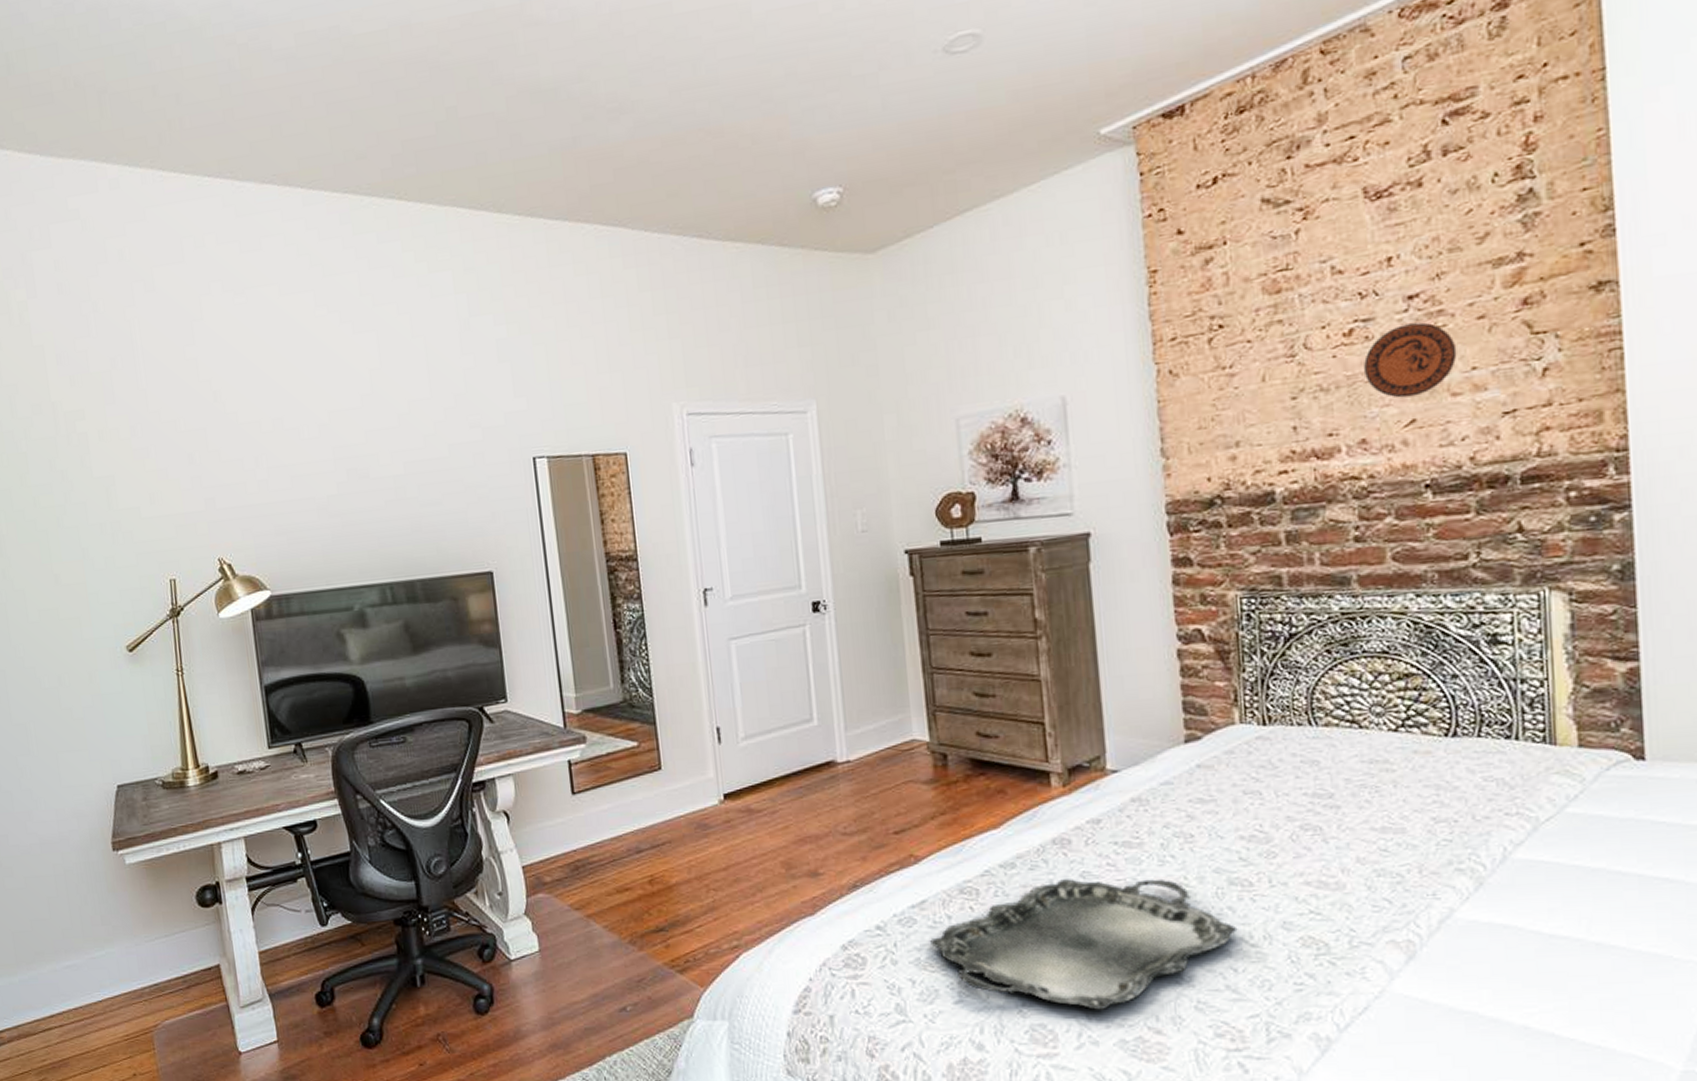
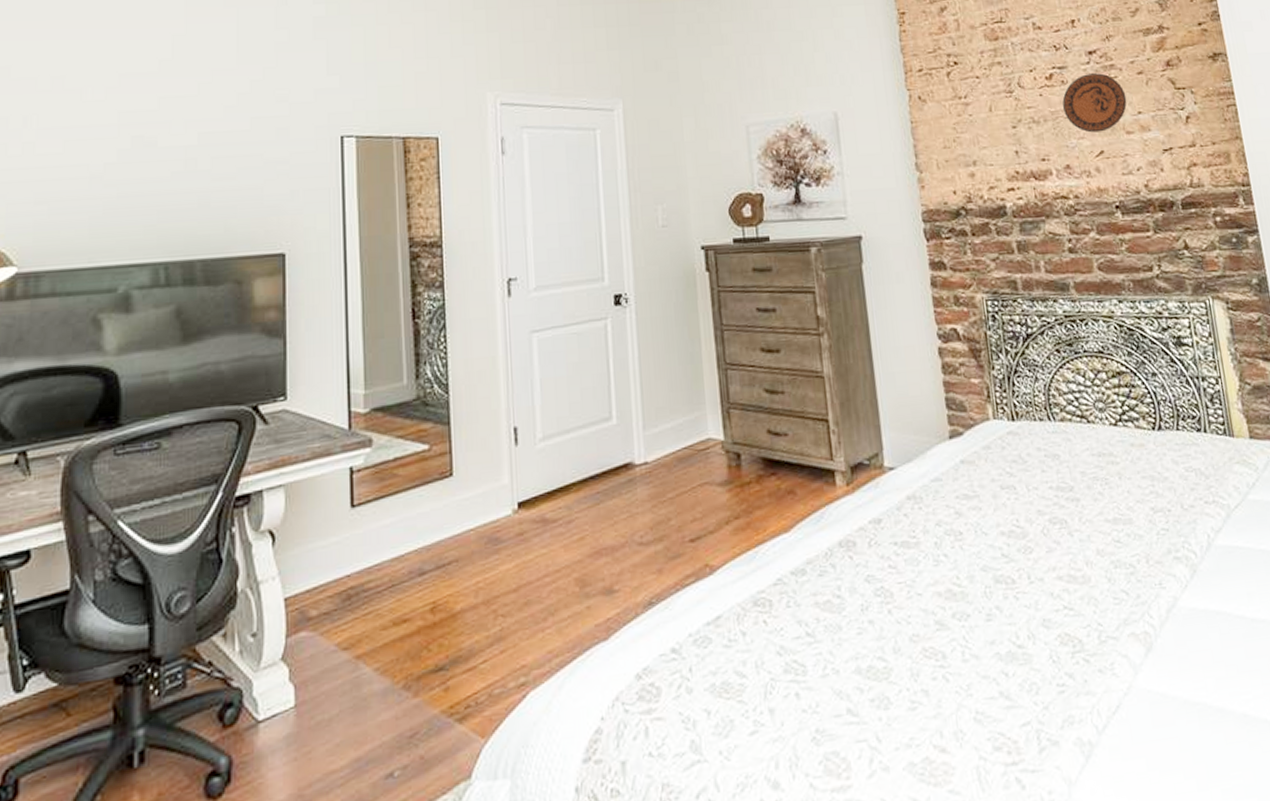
serving tray: present [930,879,1238,1011] -> none [725,580,1006,731]

